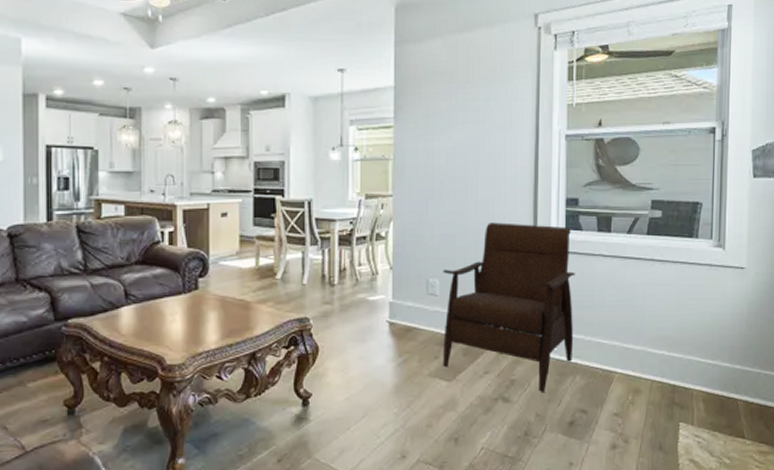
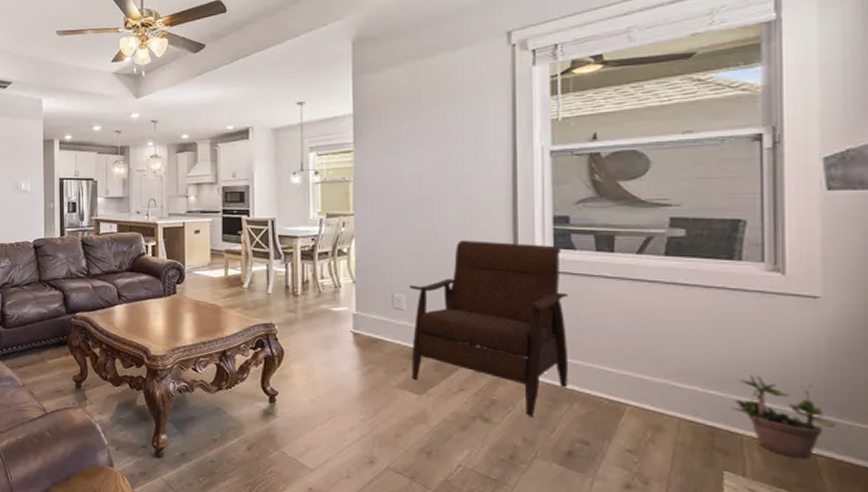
potted plant: none [687,337,751,405] -> present [732,375,836,459]

